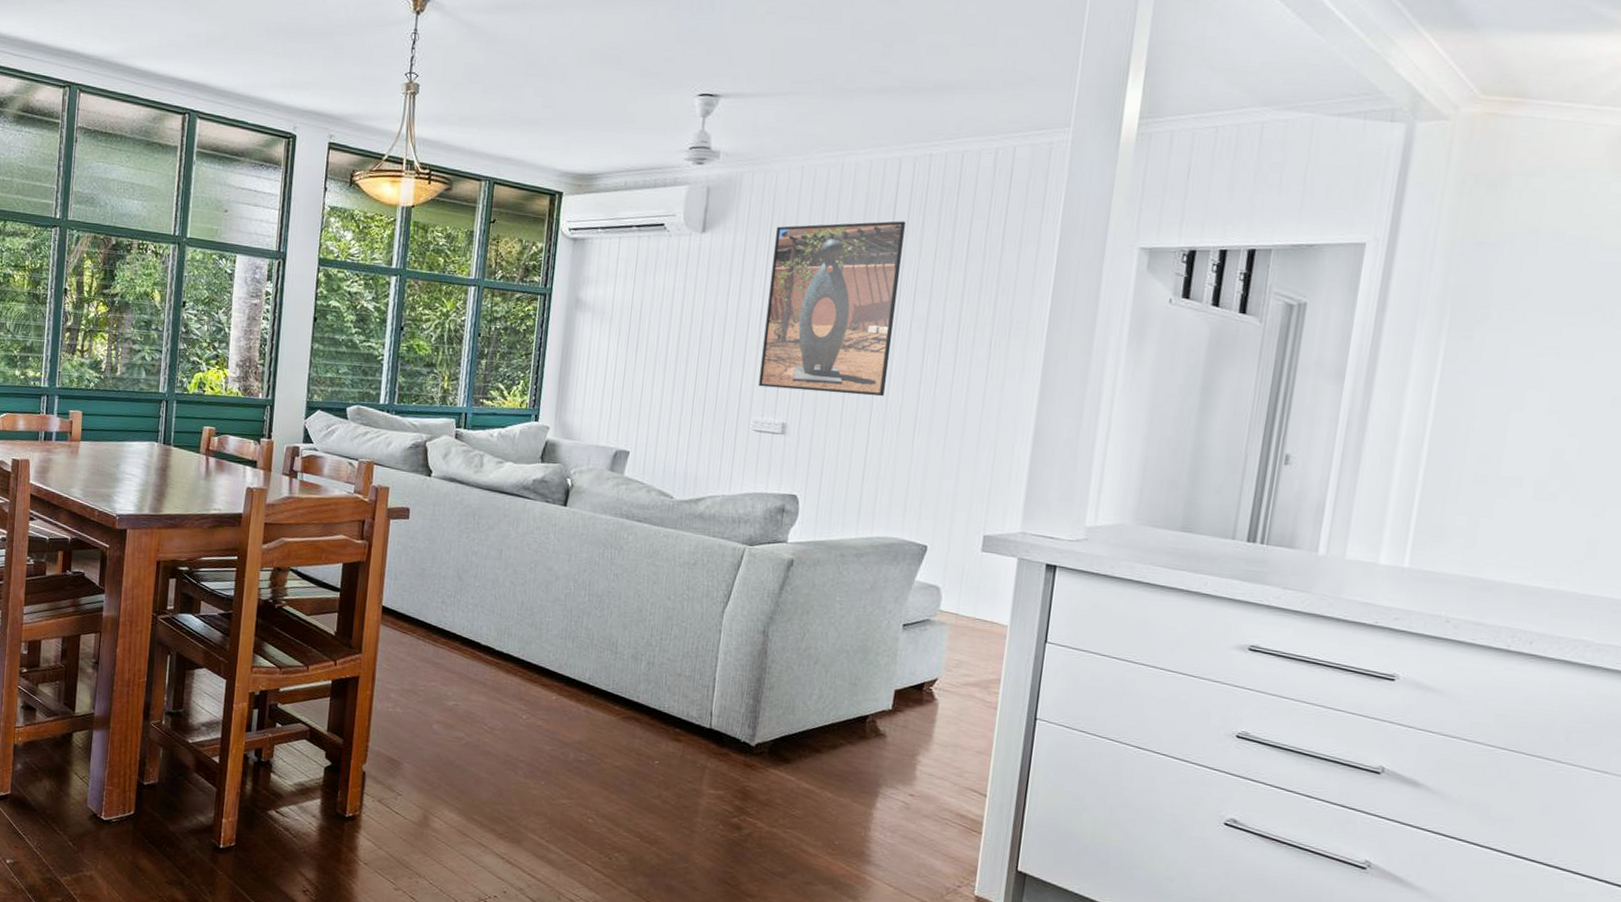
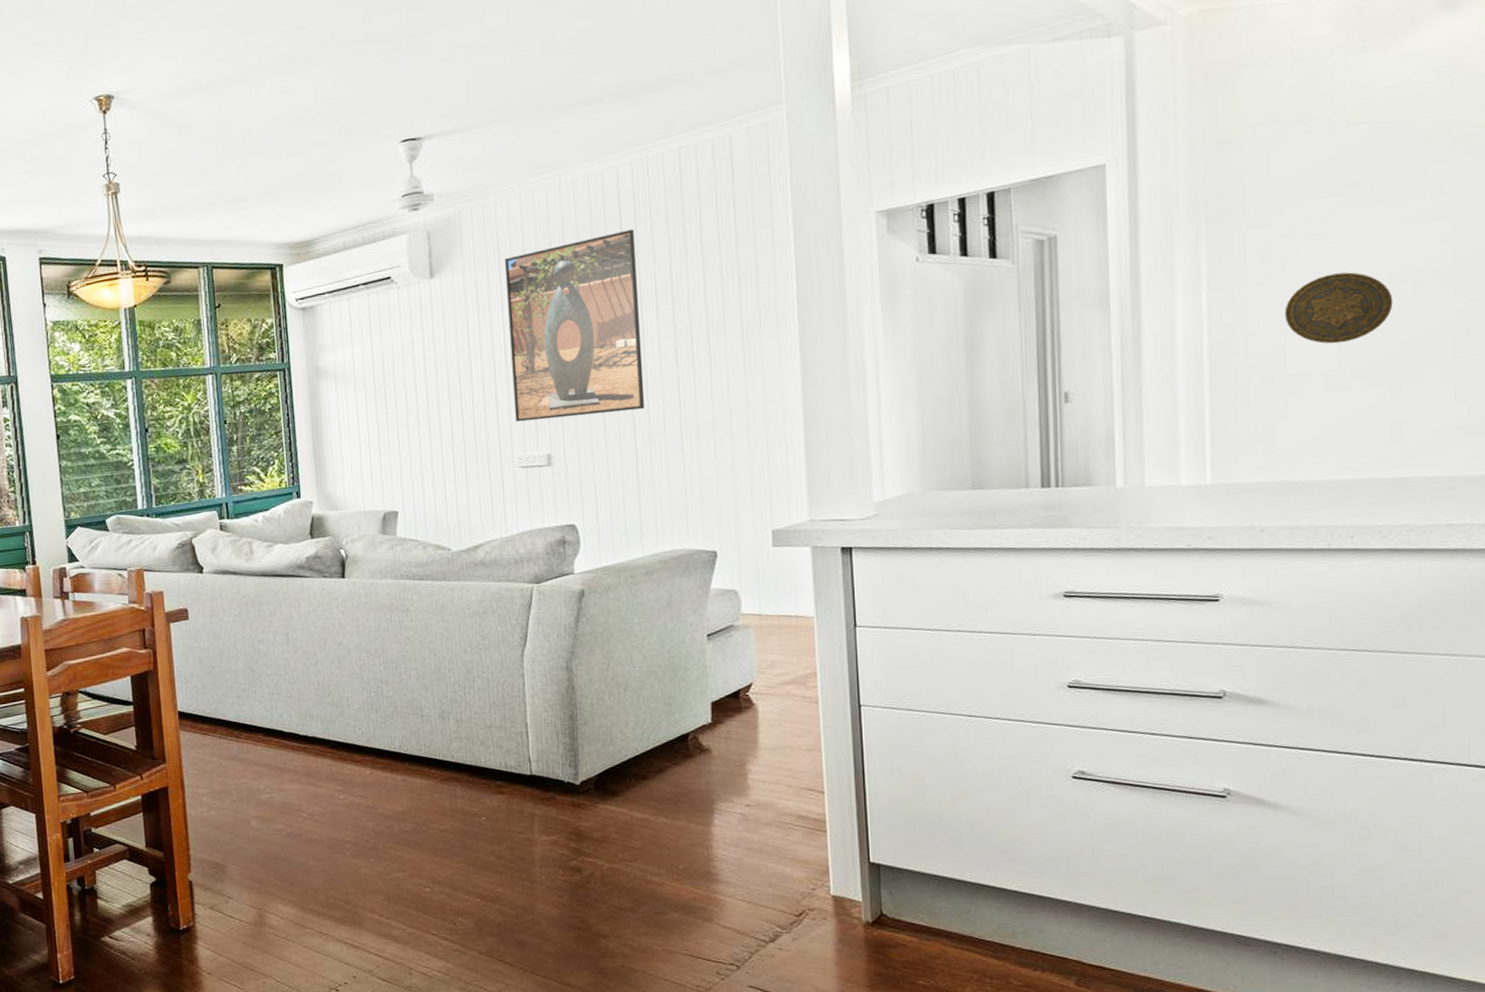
decorative plate: none [1507,388,1613,456] -> present [1284,272,1393,344]

